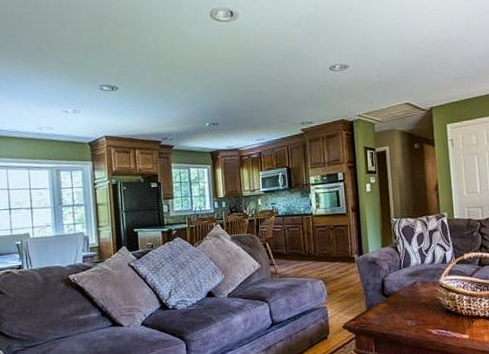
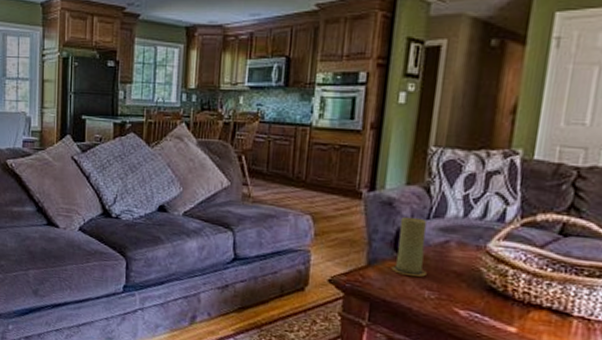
candle: none [383,269,406,312] -> present [391,216,427,277]

